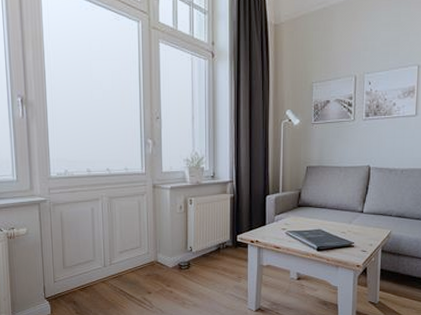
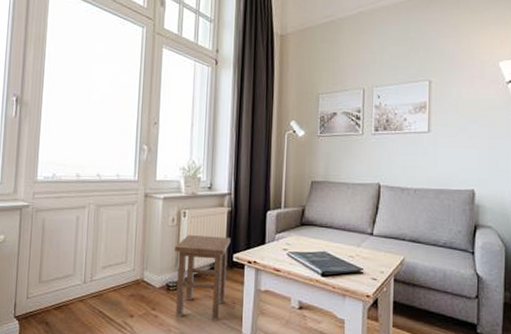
stool: none [184,220,234,293] -> present [175,235,231,321]

